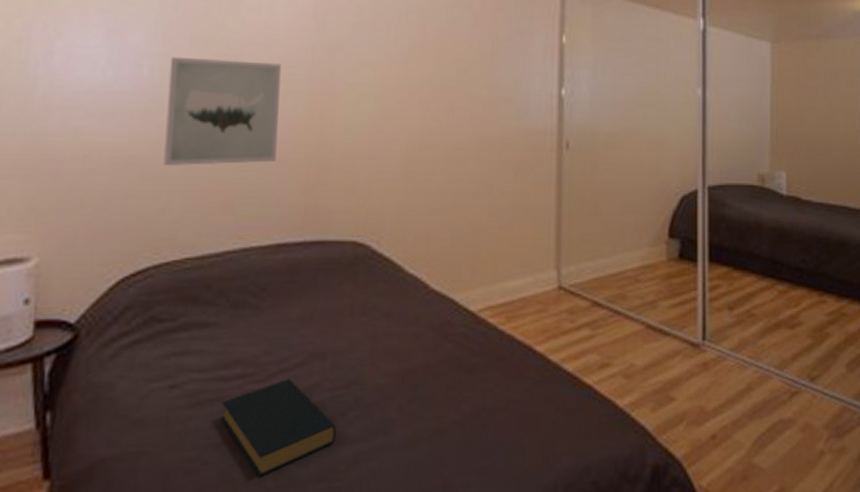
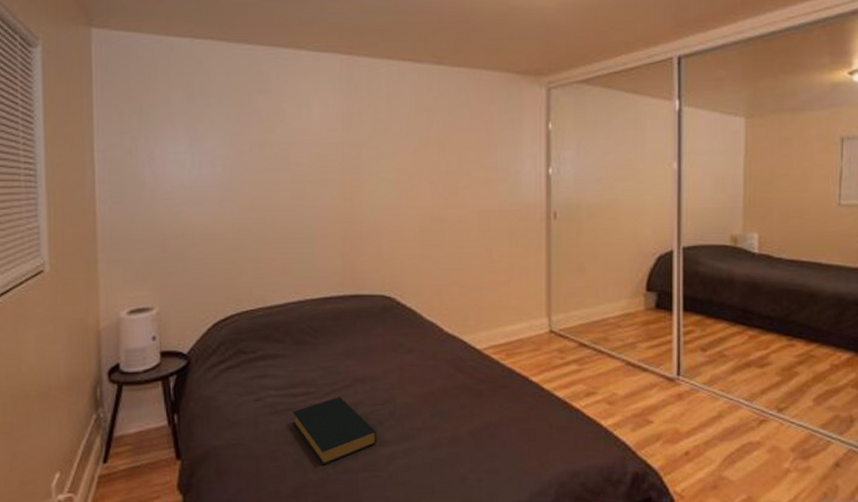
wall art: present [163,56,282,166] -> none [236,157,320,240]

